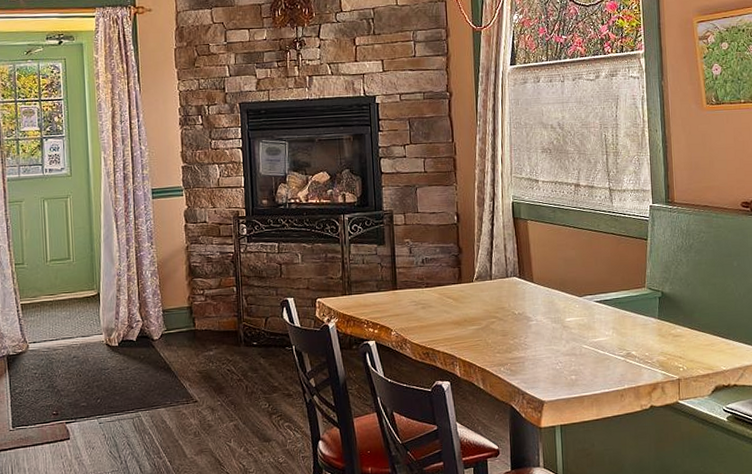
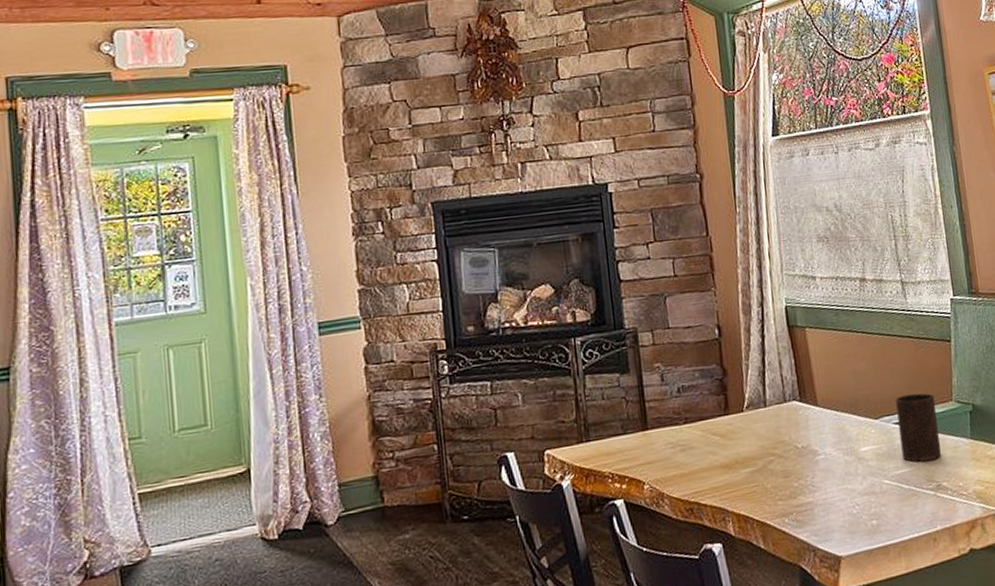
cup: none [598,279,633,334] -> present [895,393,942,462]

